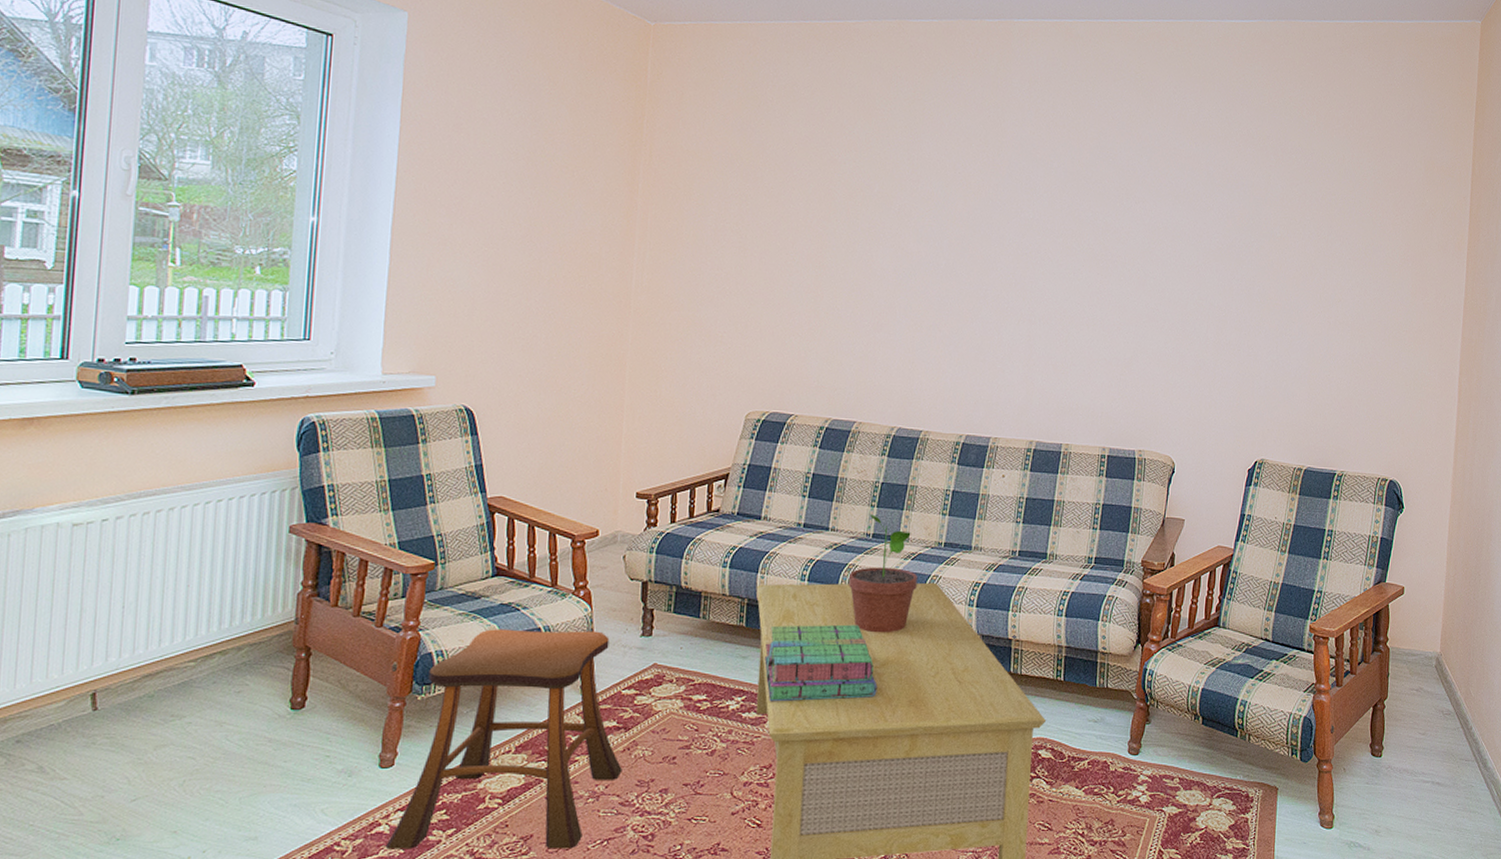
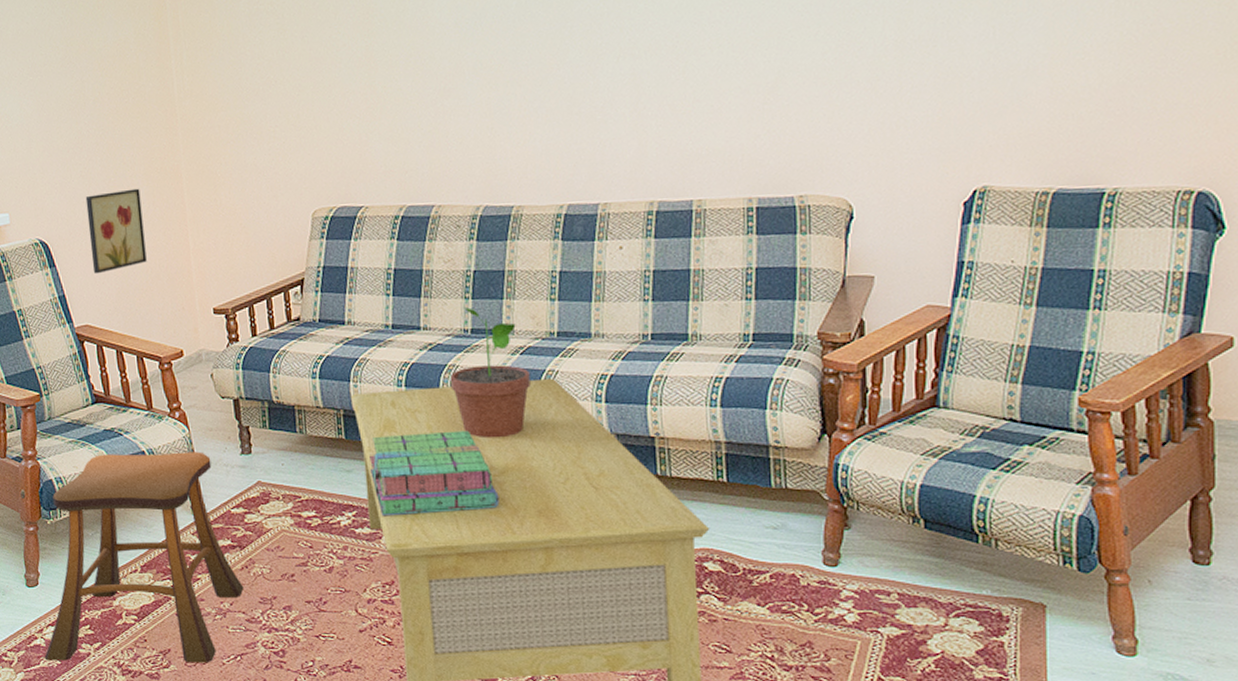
wall art: none [518,369,581,448] -> present [85,188,147,274]

